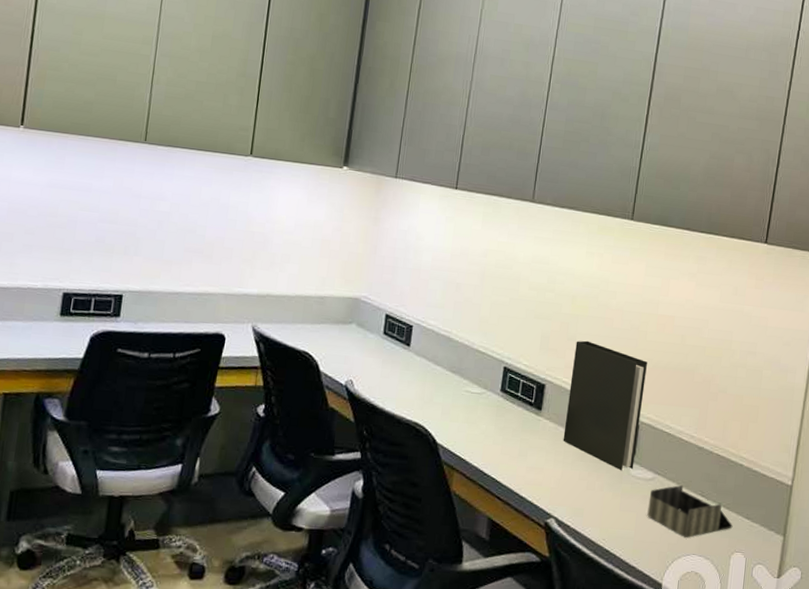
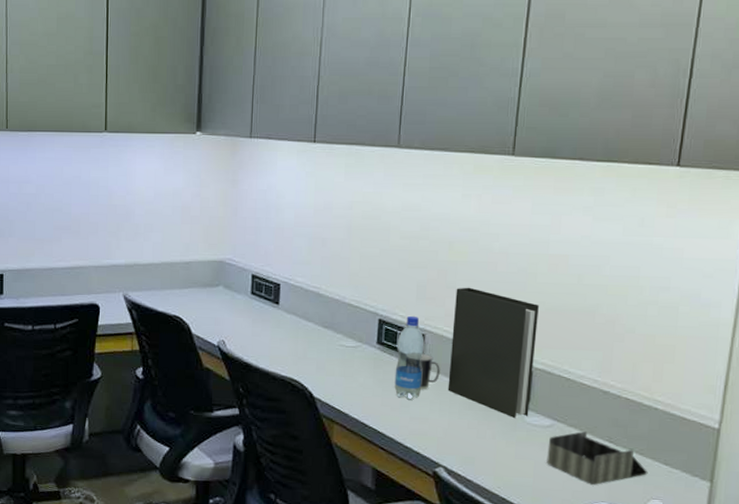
bottle: none [514,365,545,449] -> present [394,315,425,400]
mug: none [537,403,558,440] -> present [419,353,440,390]

